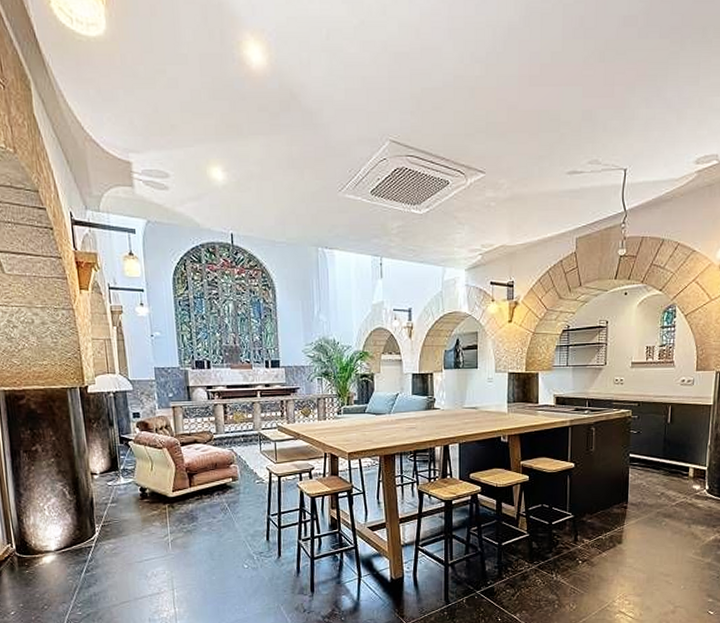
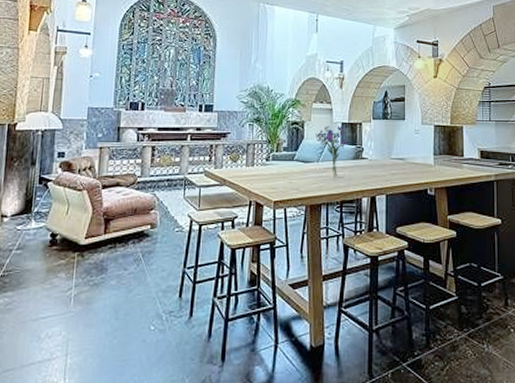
flowers: none [386,376,419,429] -> present [316,125,348,178]

